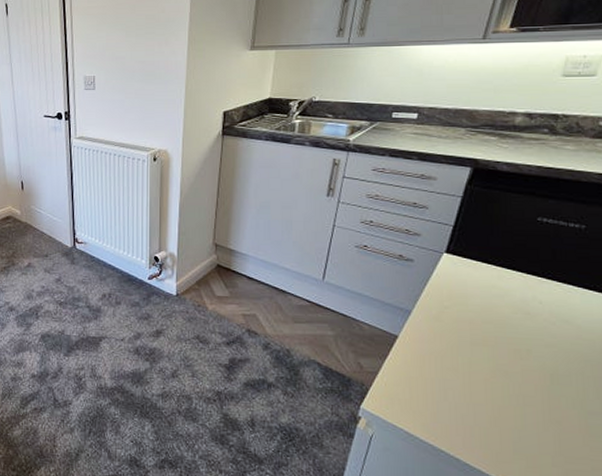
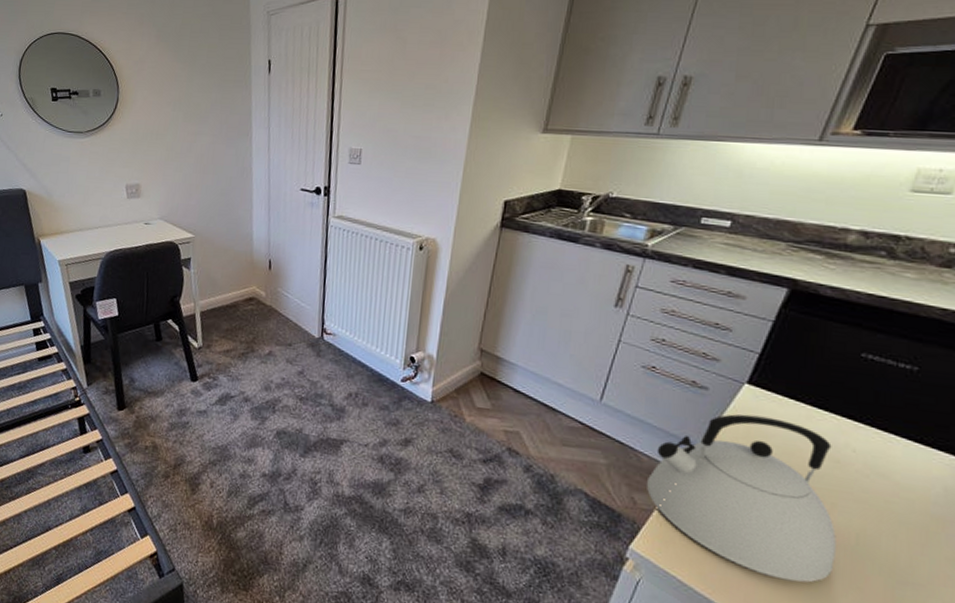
kettle: none [369,280,535,423] -> present [646,414,836,583]

